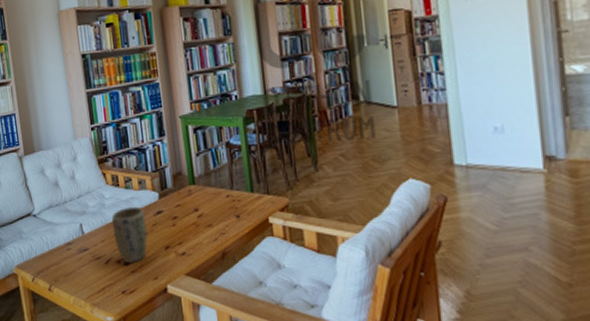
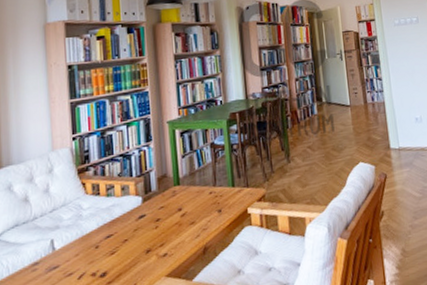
plant pot: present [111,206,148,264] -> none [88,213,128,274]

